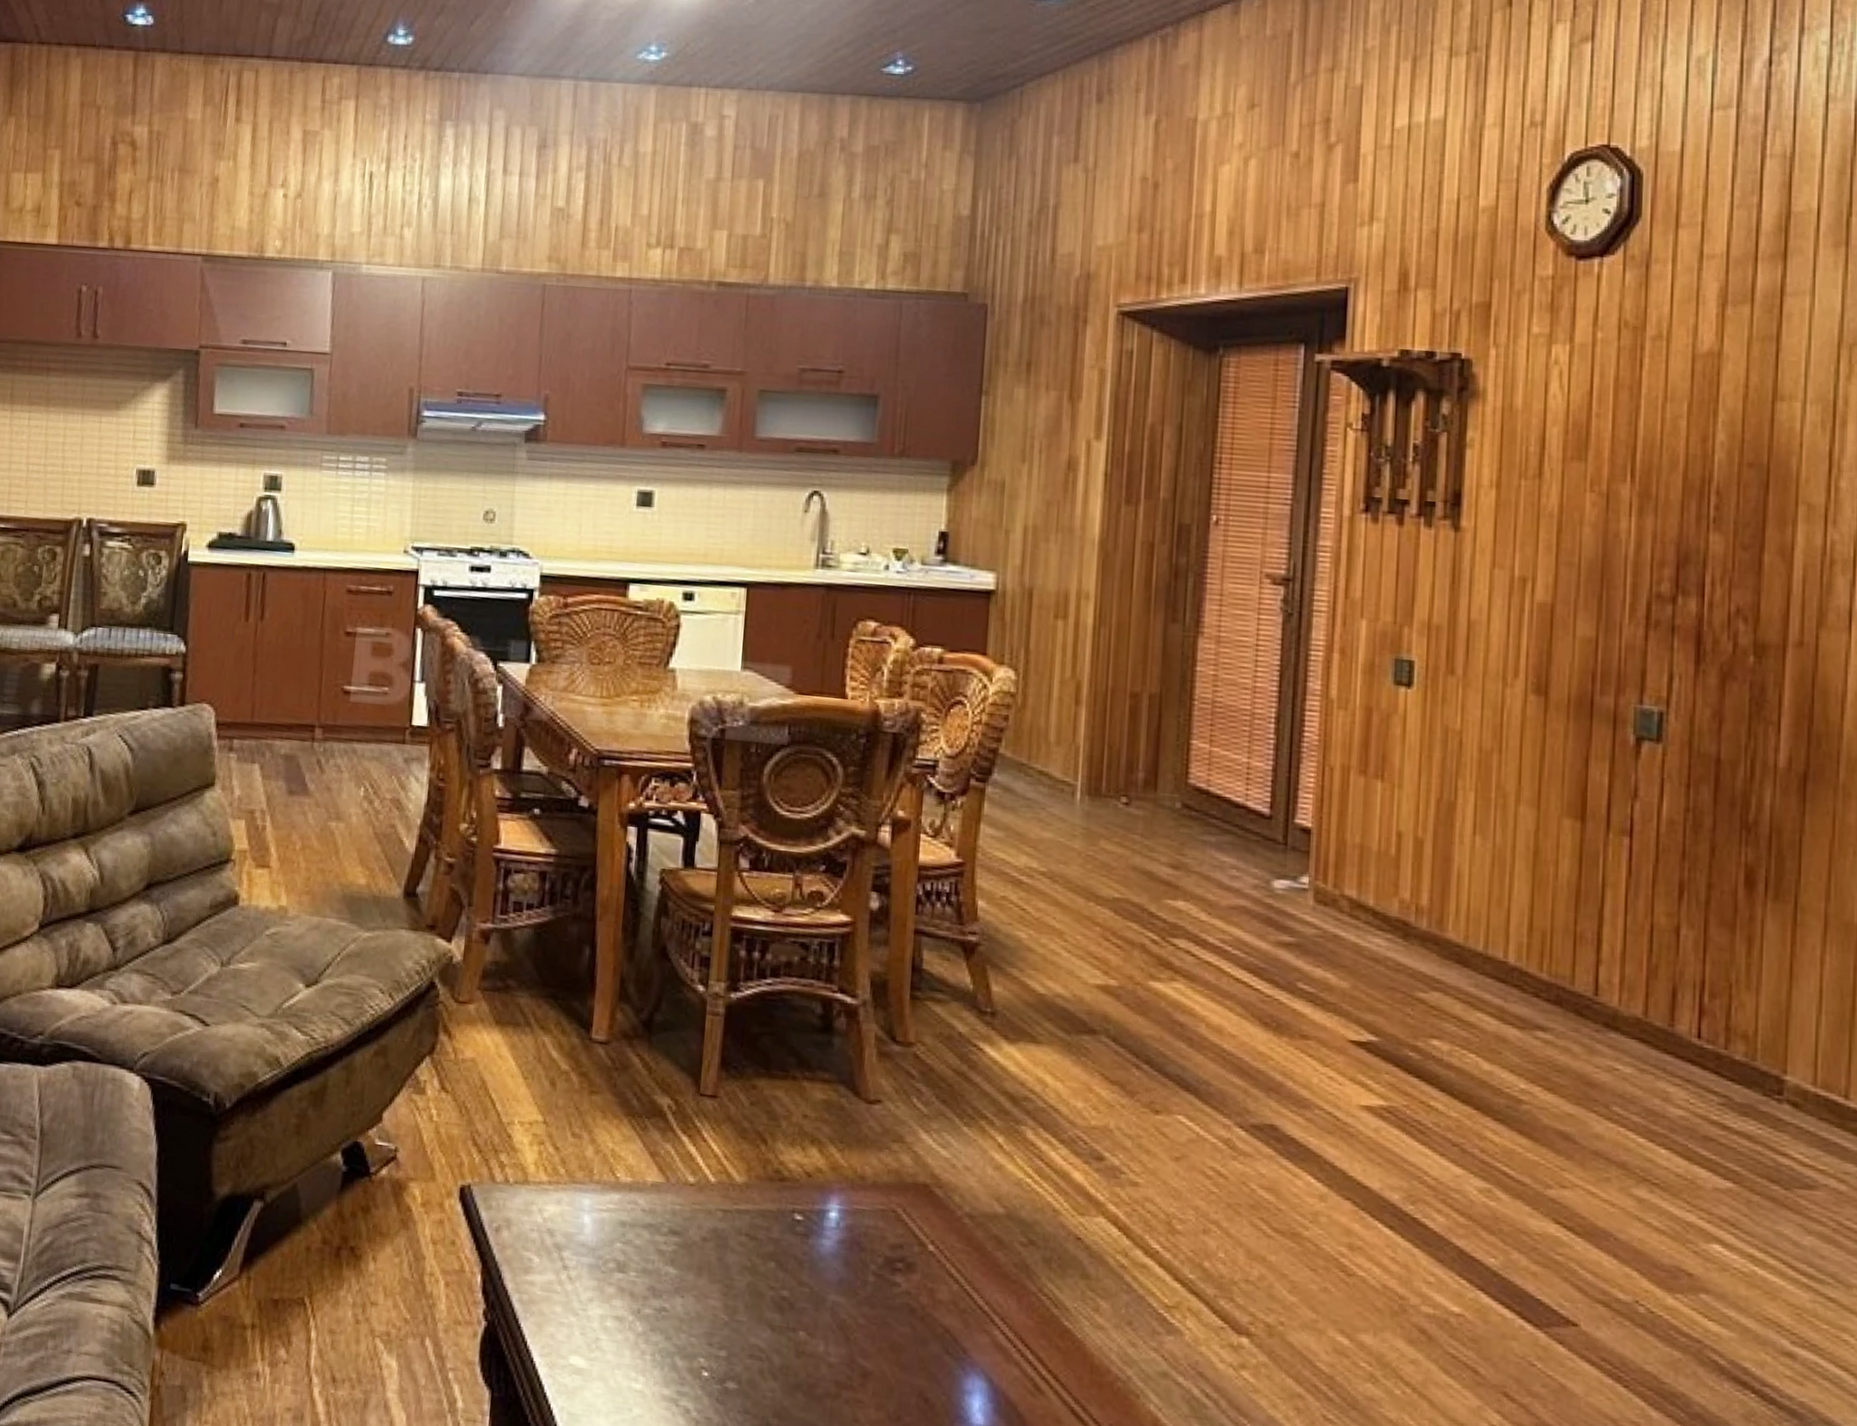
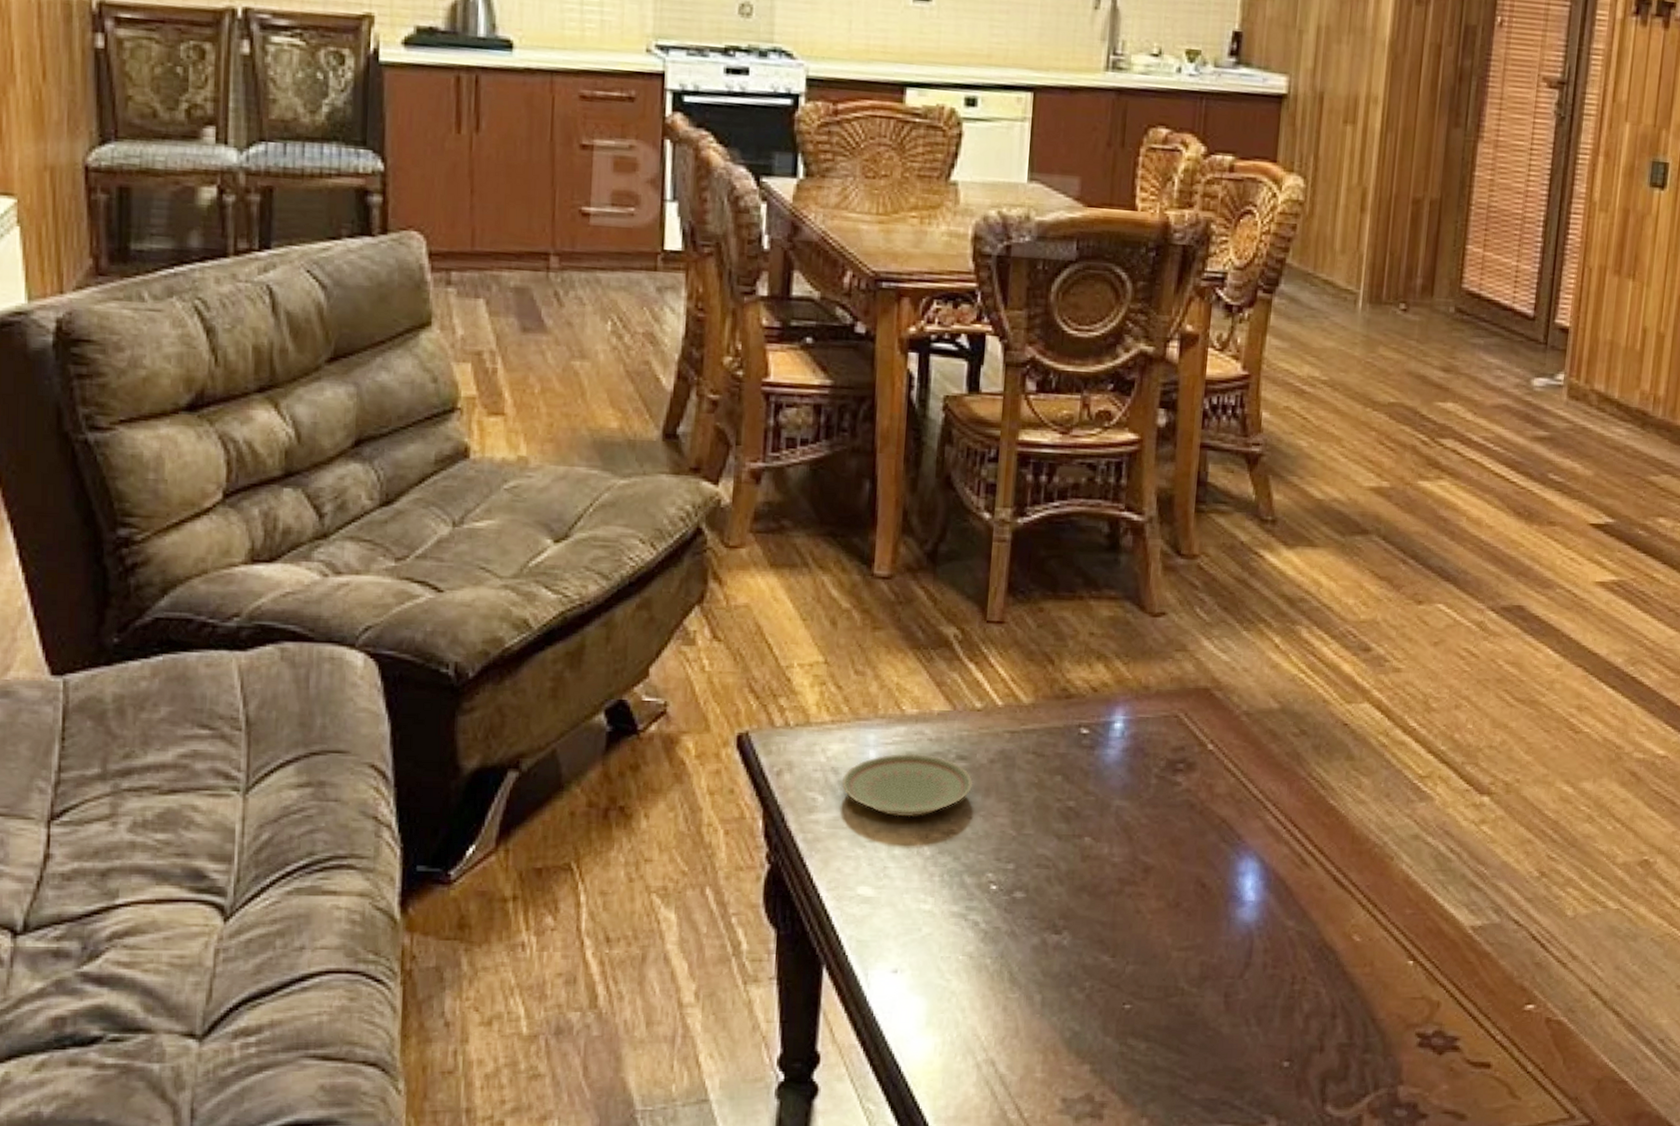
plate: none [557,1221,686,1289] -> present [841,753,973,817]

